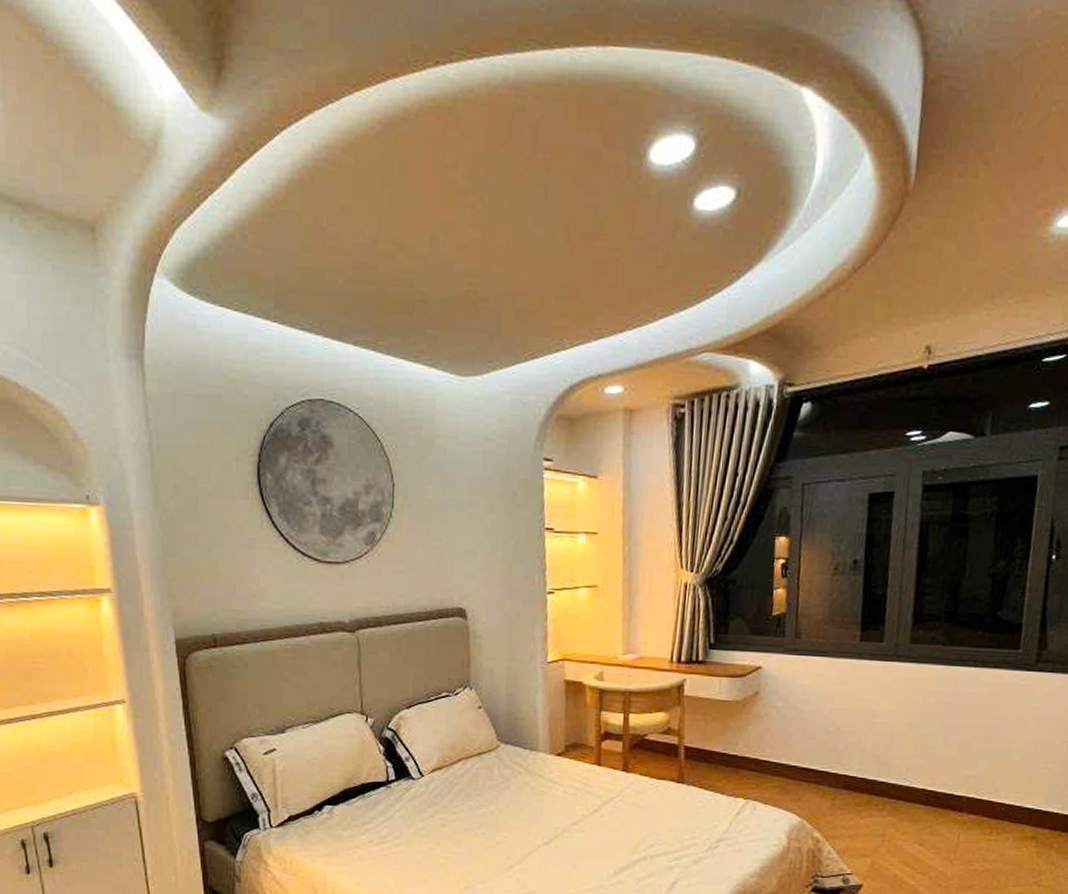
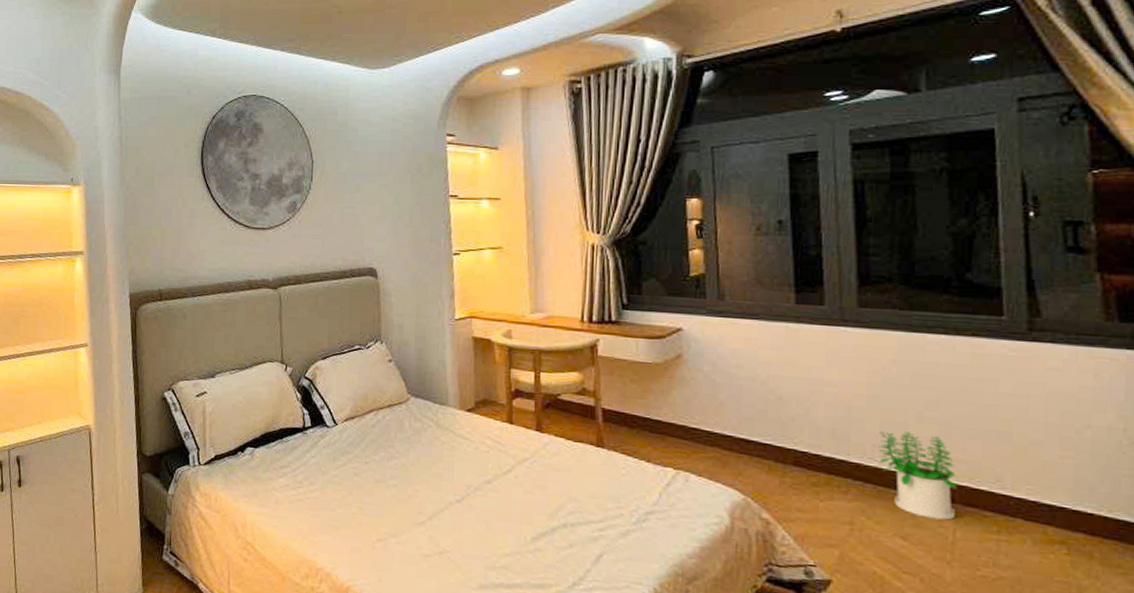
potted plant: none [911,754,966,827] -> present [878,431,958,520]

